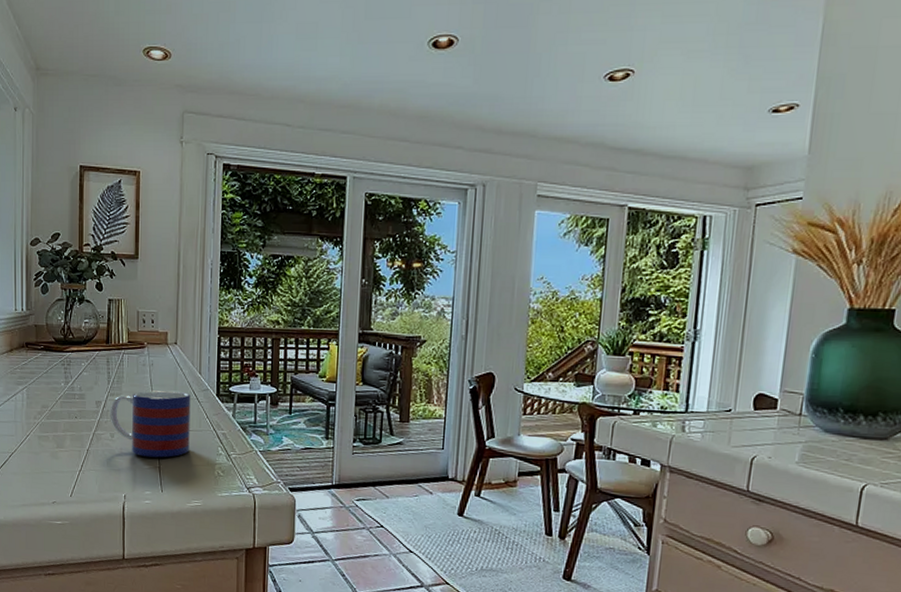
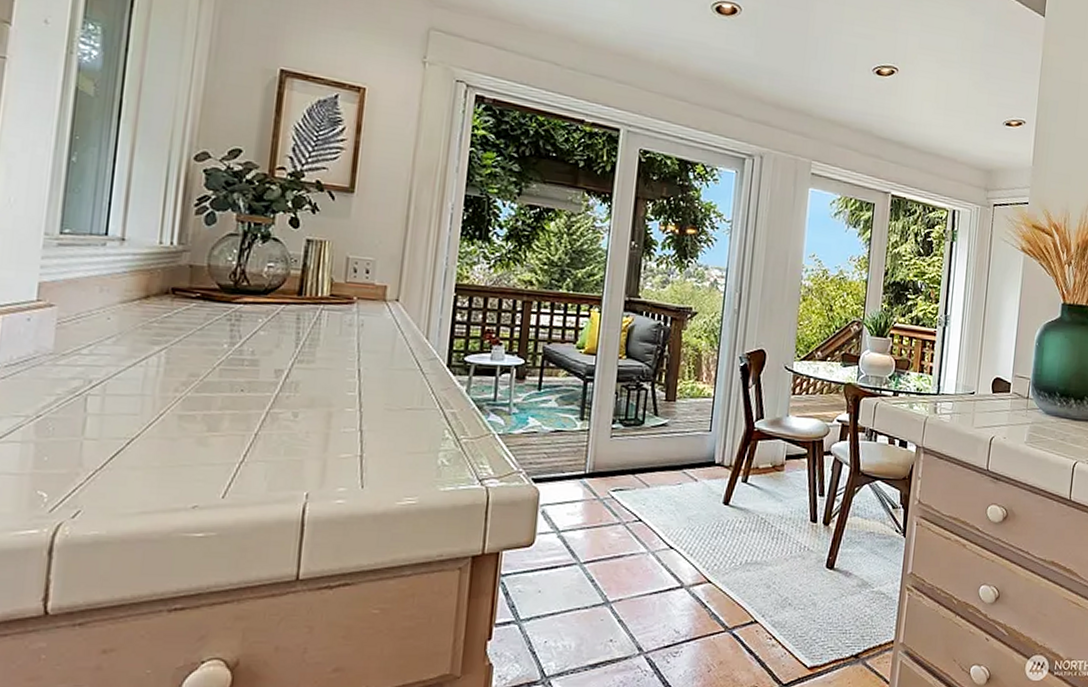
mug: present [110,390,191,458] -> none [294,357,413,444]

